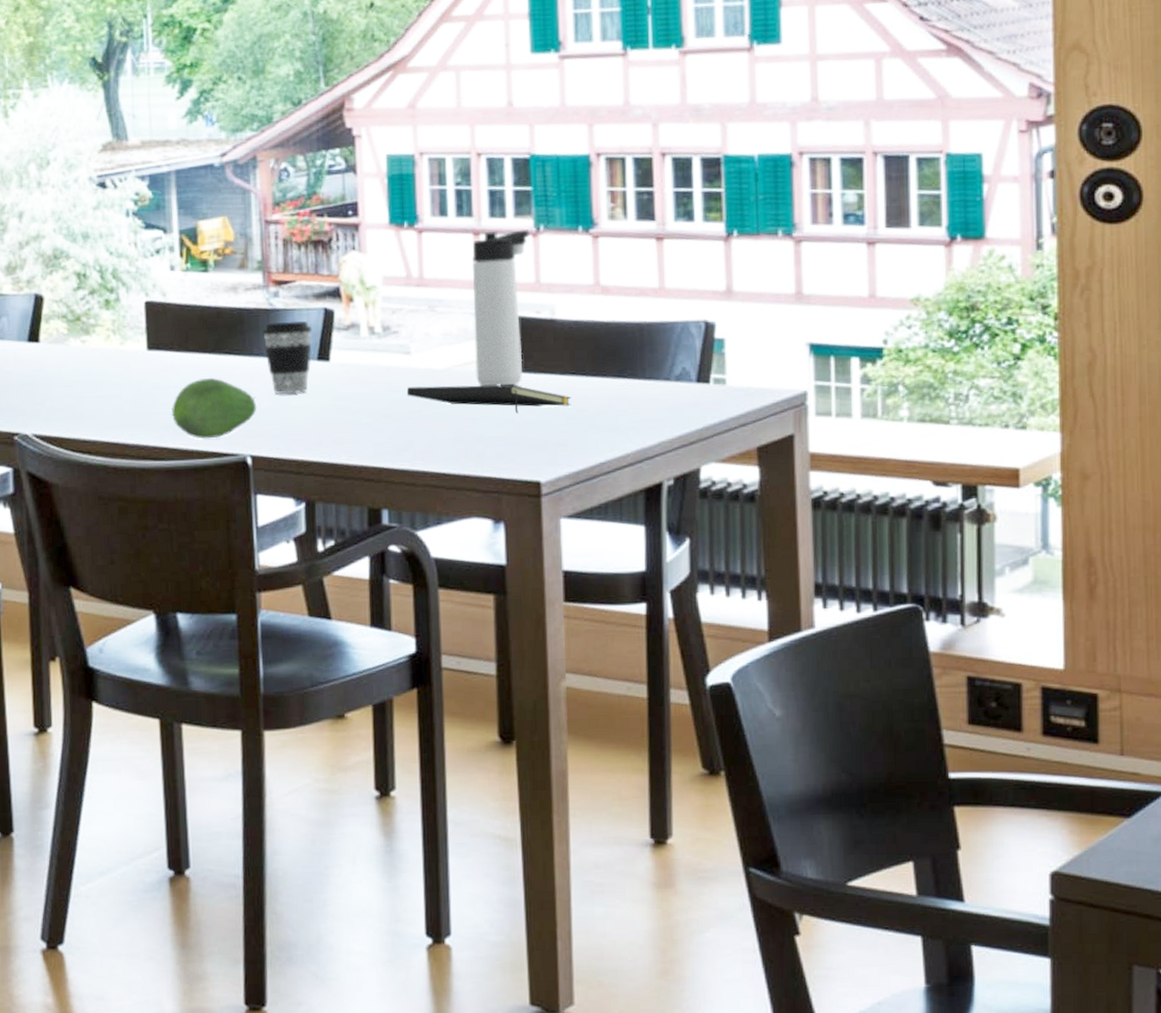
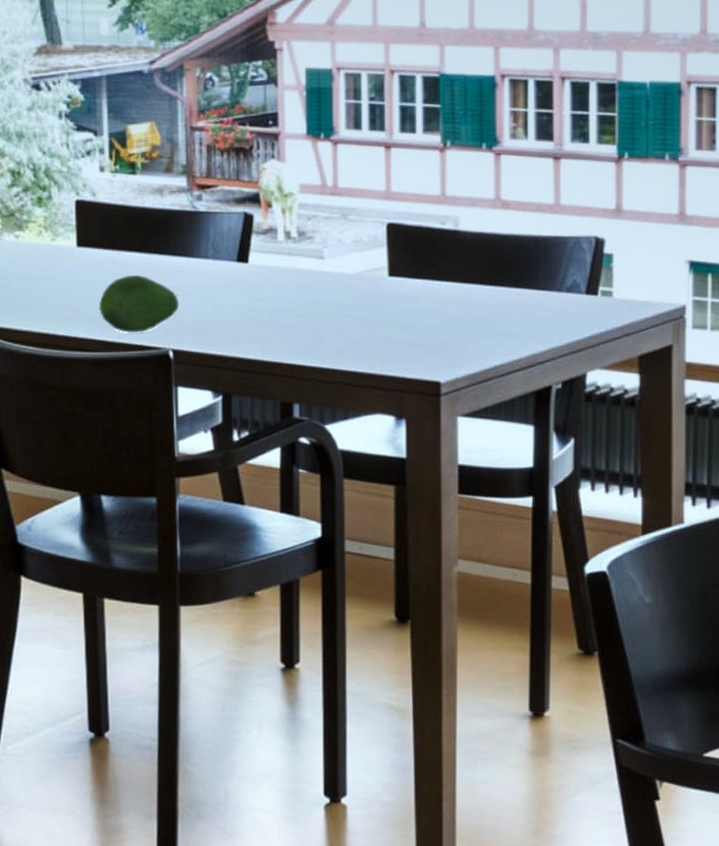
coffee cup: present [262,321,313,395] -> none [186,224,233,293]
notepad: present [406,384,571,414] -> none [319,289,471,318]
thermos bottle: present [471,229,530,387] -> none [382,144,437,292]

